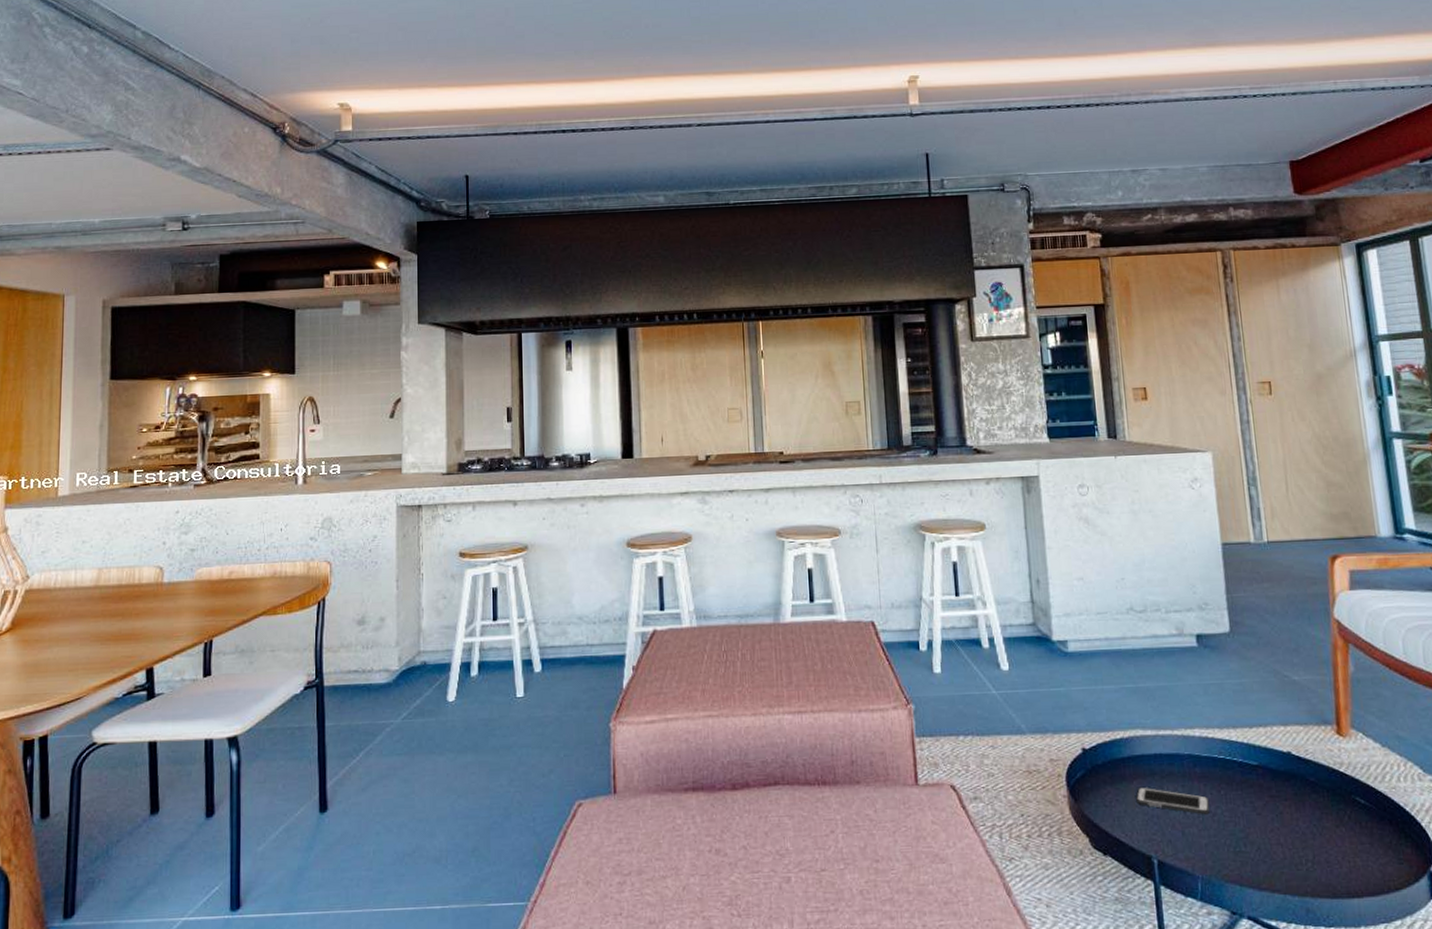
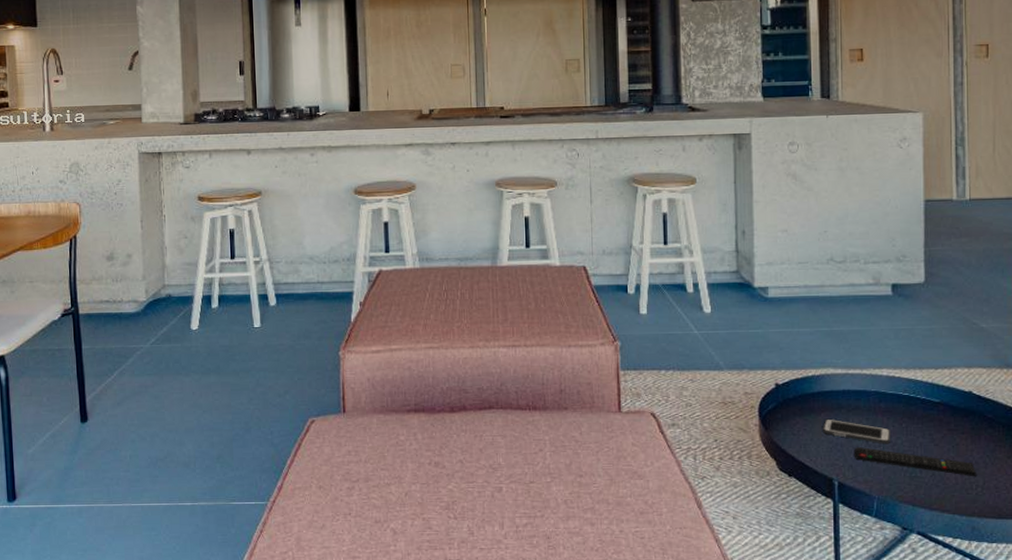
remote control: none [1171,818,1306,851] -> present [854,446,977,477]

